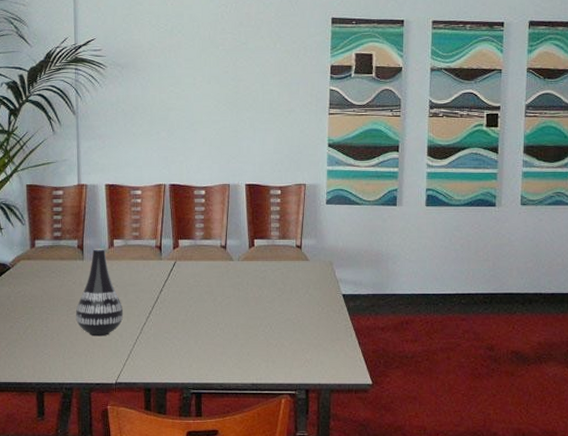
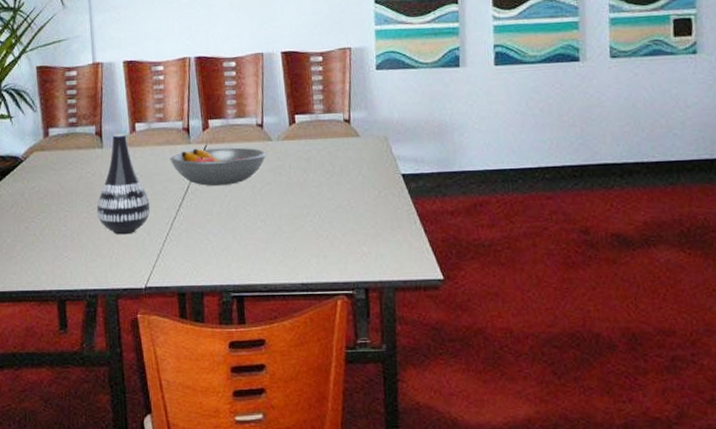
fruit bowl: none [142,264,229,297] -> present [169,147,267,186]

